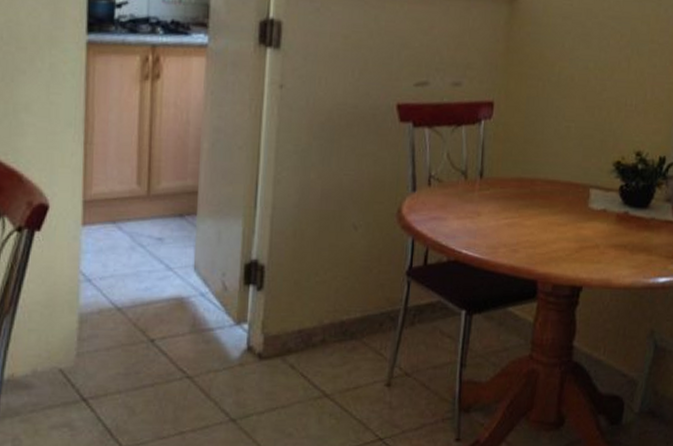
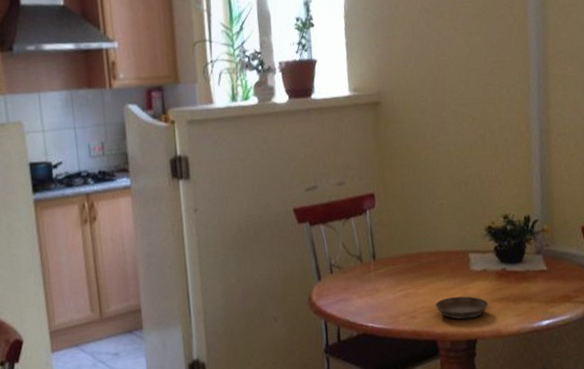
saucer: none [541,234,603,263] -> present [435,296,489,320]

